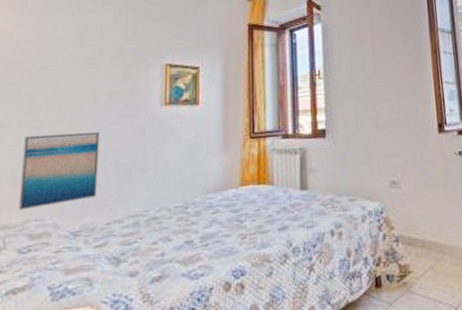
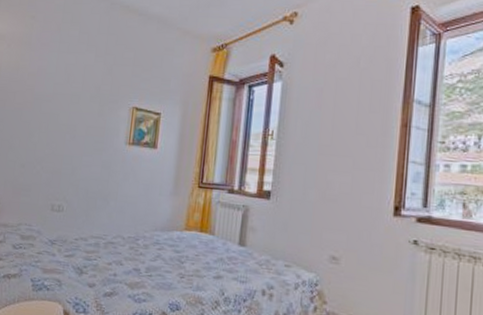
wall art: present [19,131,100,210] -> none [15,155,76,216]

